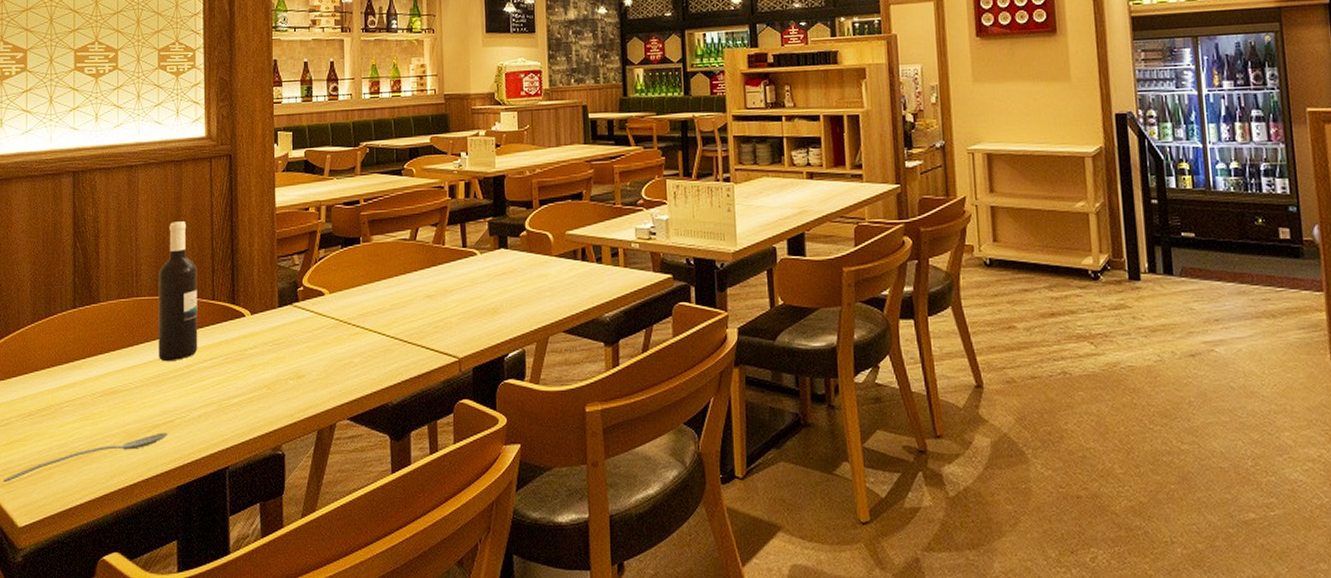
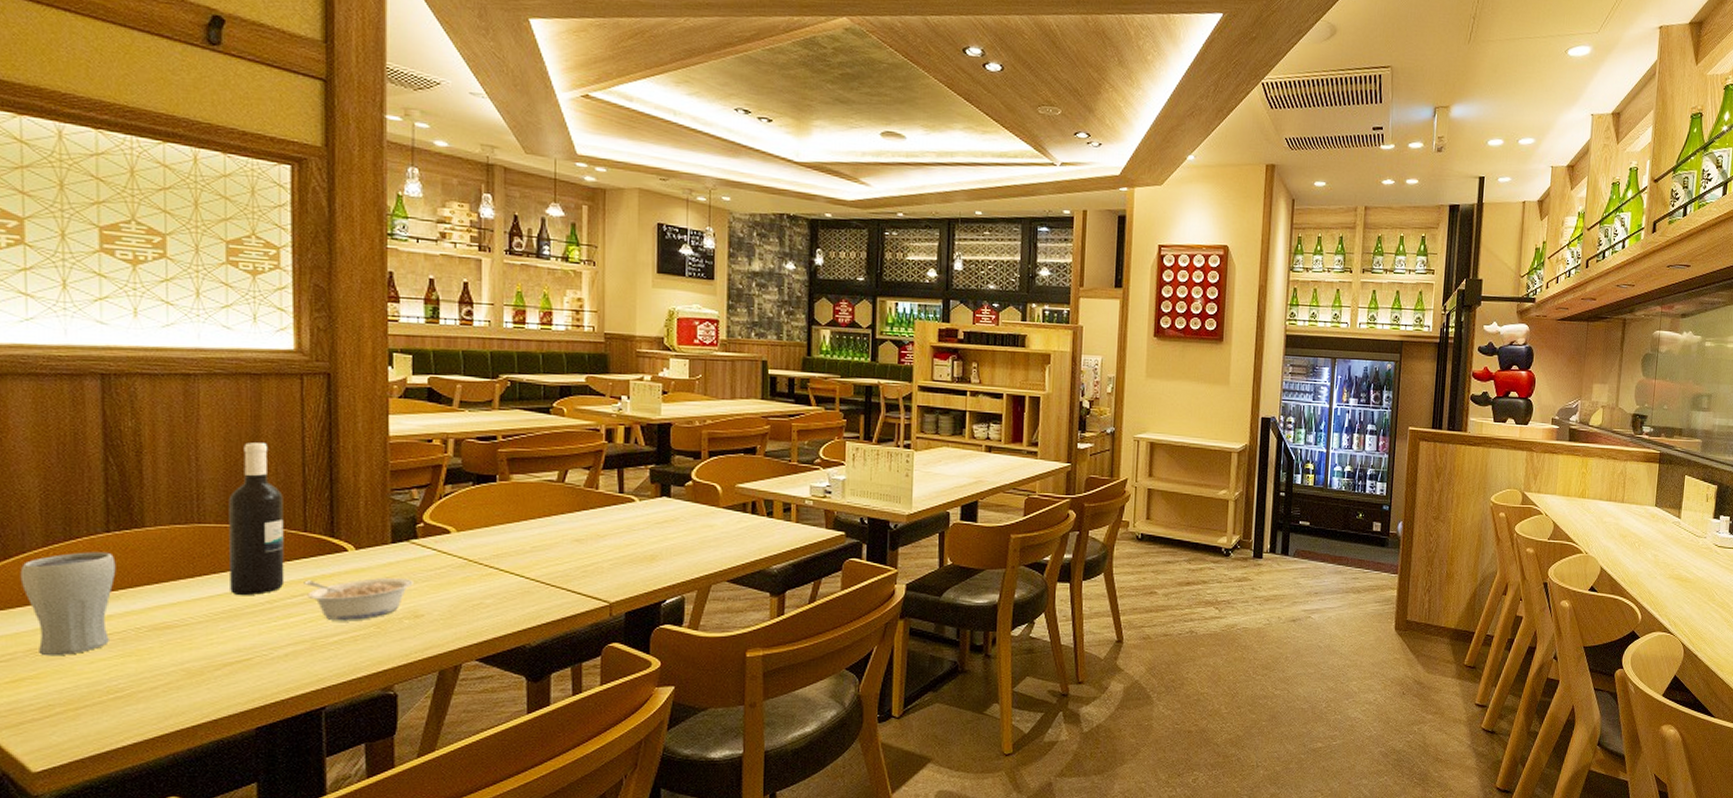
spoon: present [3,432,168,483] -> none [6,671,244,725]
drinking glass: none [16,326,79,421] -> present [20,552,116,656]
legume: none [212,340,296,382] -> present [304,578,413,620]

